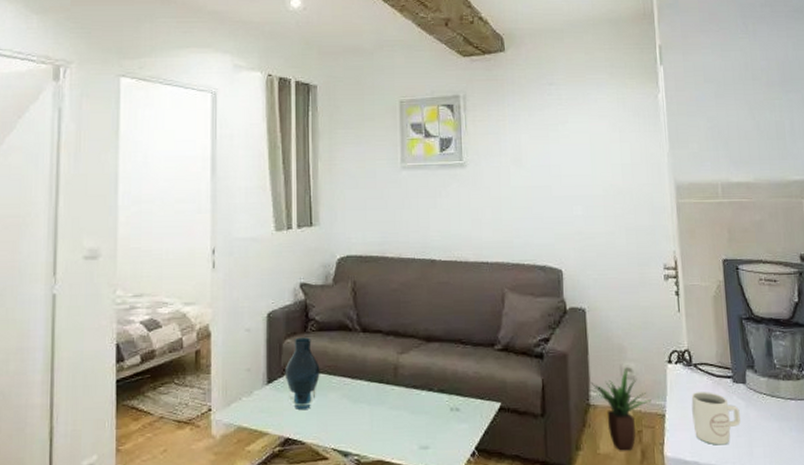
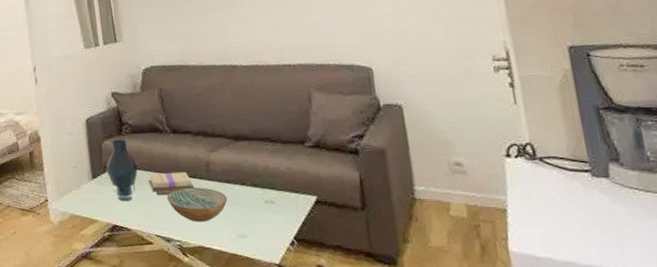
books: none [330,375,380,402] -> present [147,171,195,195]
bowl: none [349,393,413,433] -> present [167,187,228,222]
potted plant: present [591,367,651,451] -> none [414,162,489,245]
mug: present [691,392,741,445] -> none [538,186,605,242]

